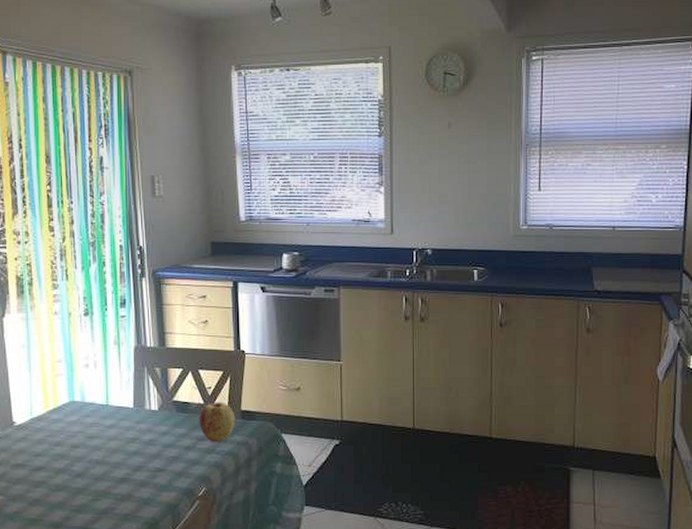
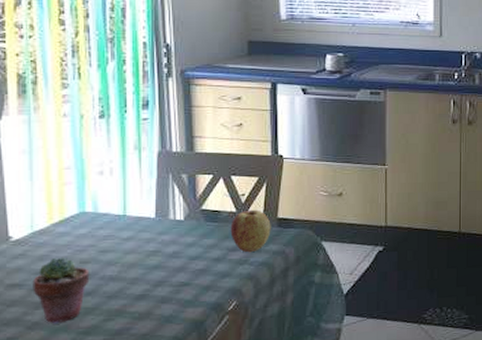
potted succulent: none [33,441,80,501] -> present [33,257,90,324]

